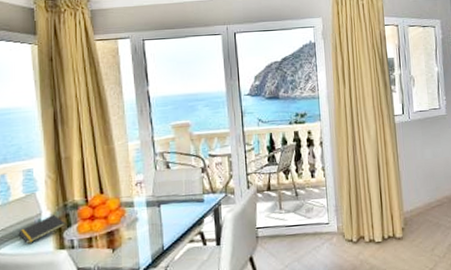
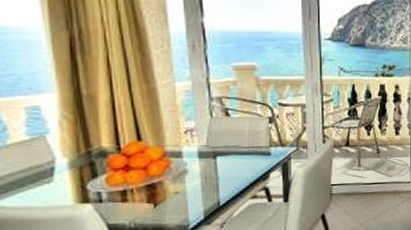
notepad: present [18,214,66,245] -> none [21,162,90,197]

